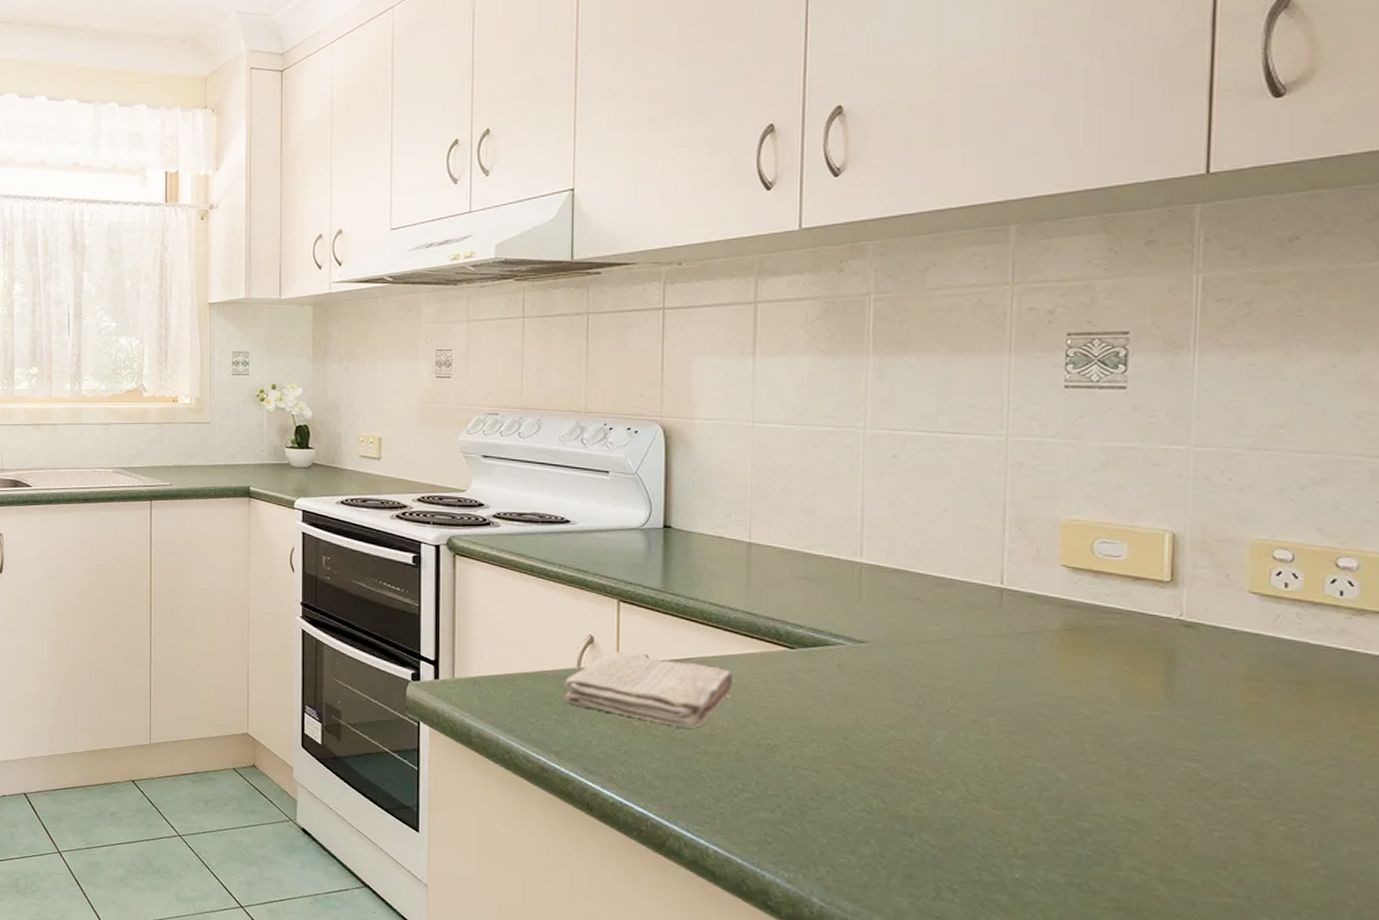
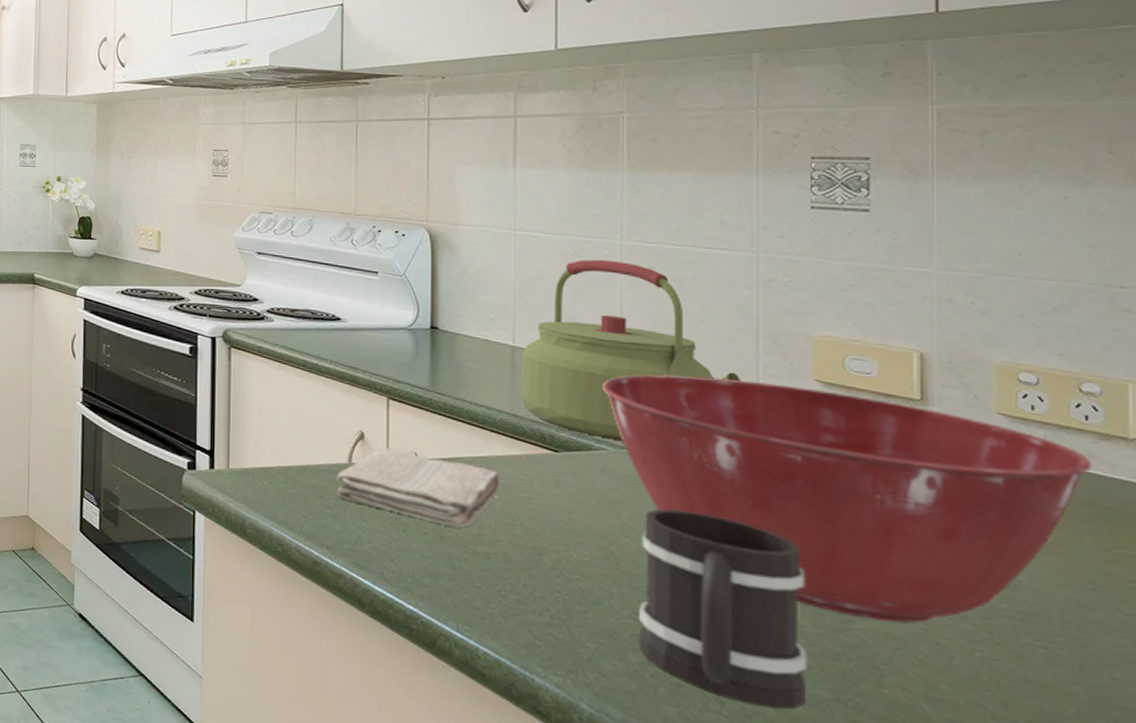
kettle: none [755,449,986,636] -> present [520,259,742,442]
mixing bowl: none [840,566,1345,806] -> present [602,374,1093,623]
mug: none [872,701,1044,895] -> present [639,508,807,709]

